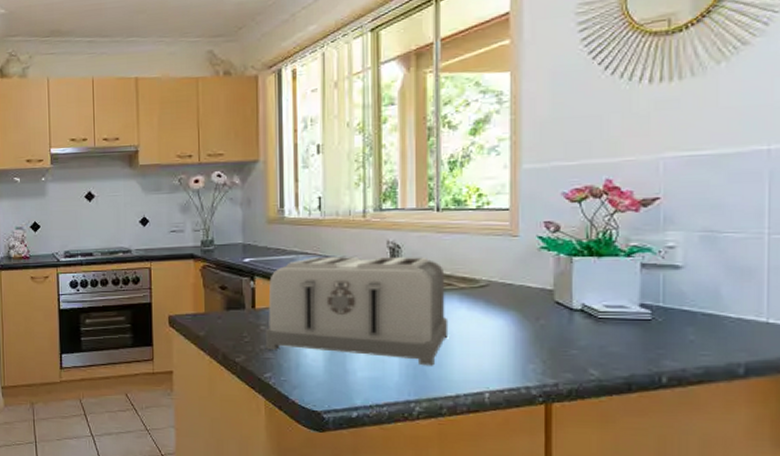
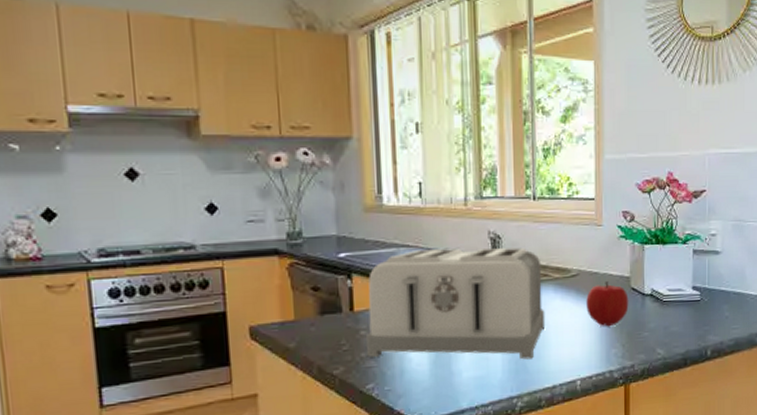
fruit: none [497,294,552,341] -> present [586,281,629,327]

